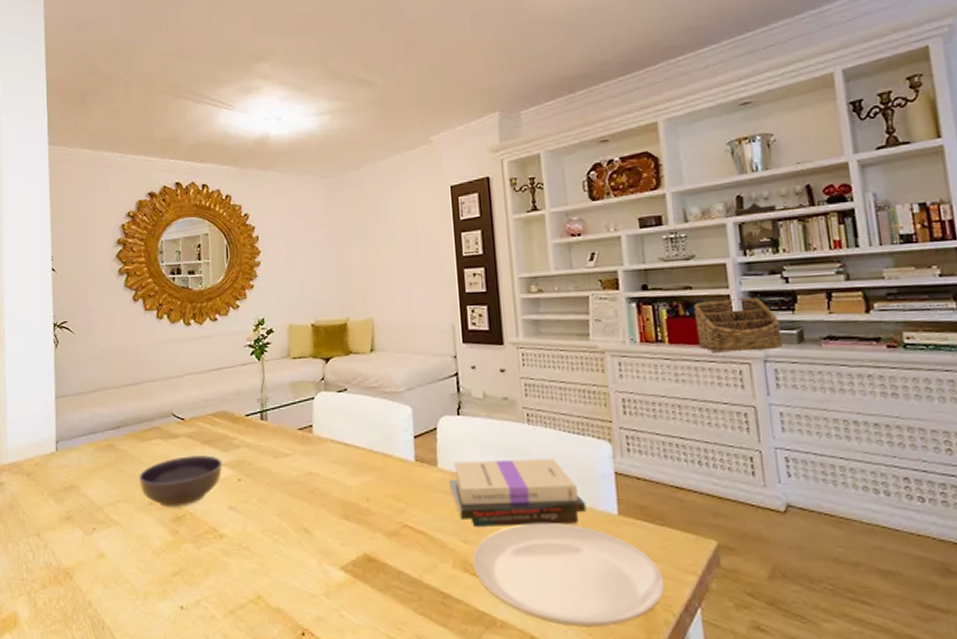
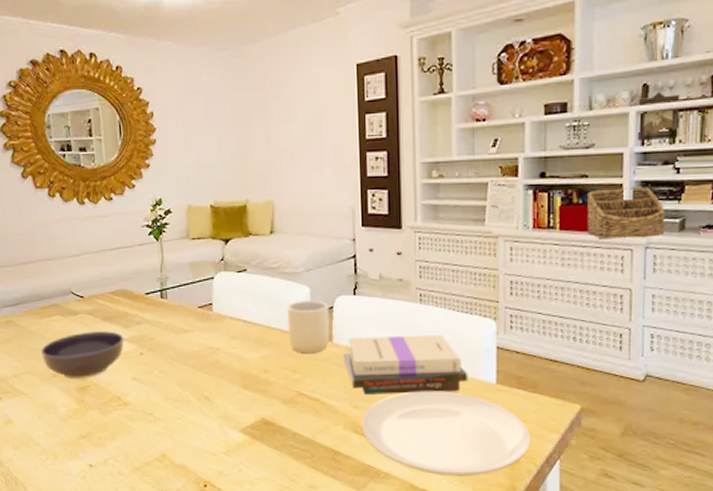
mug: none [389,421,435,480] -> present [287,300,330,353]

